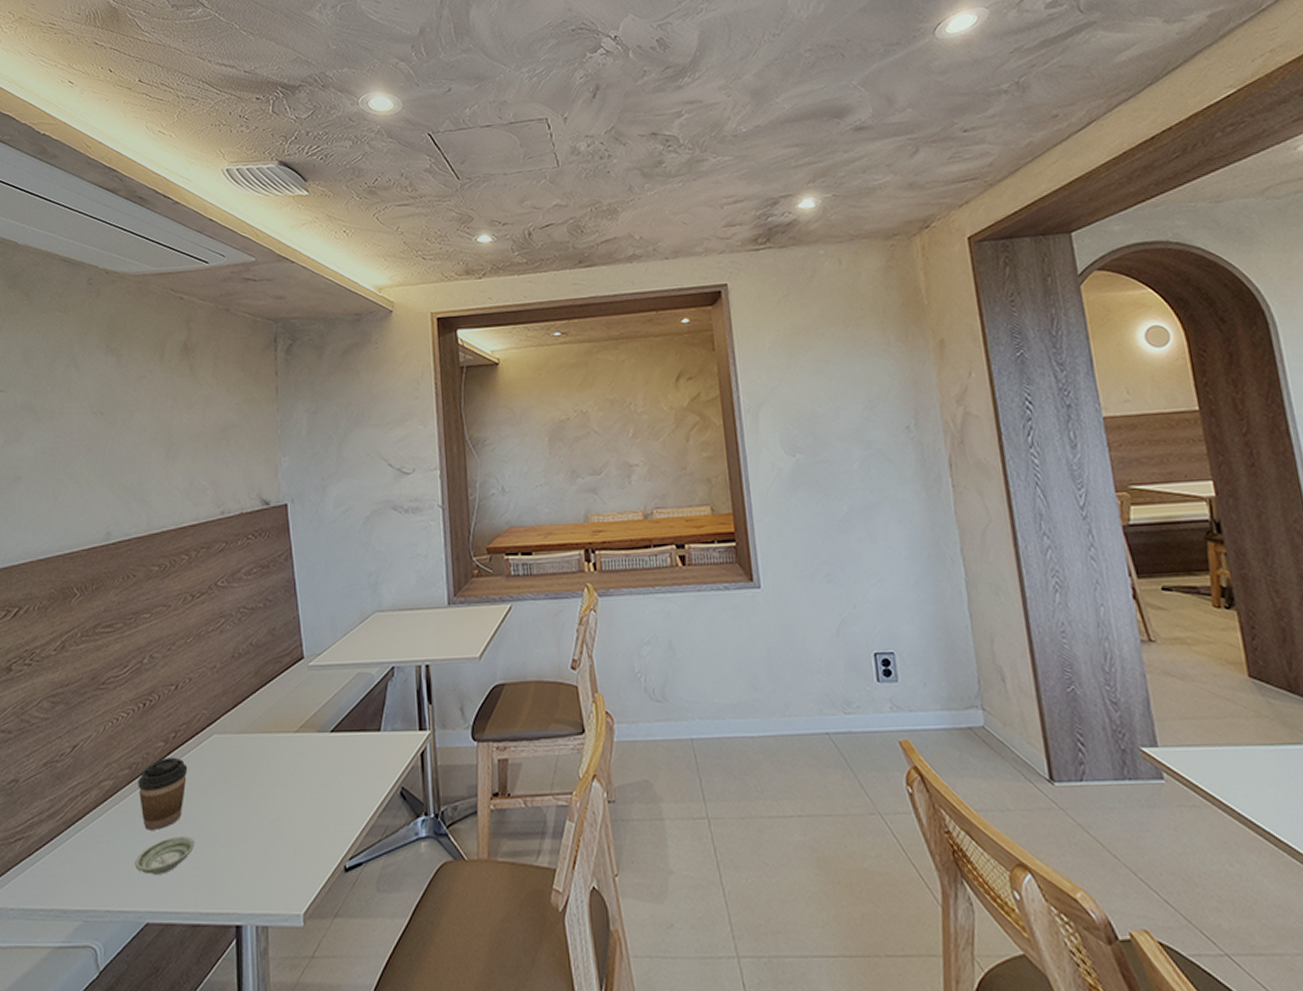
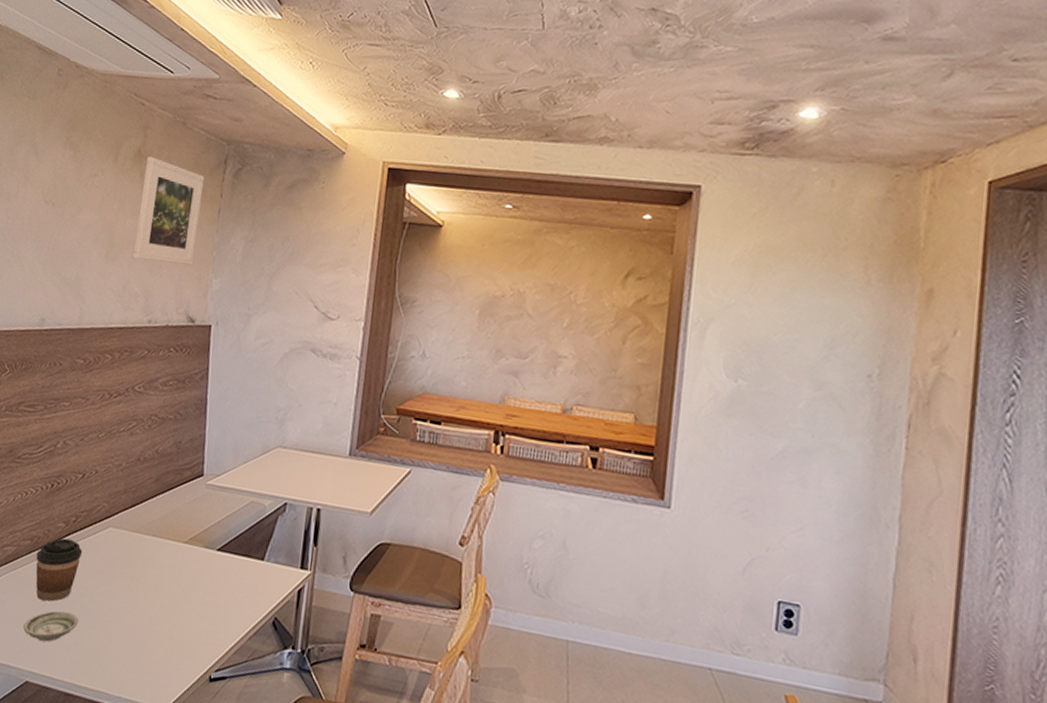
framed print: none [194,348,258,452] -> present [132,157,205,265]

